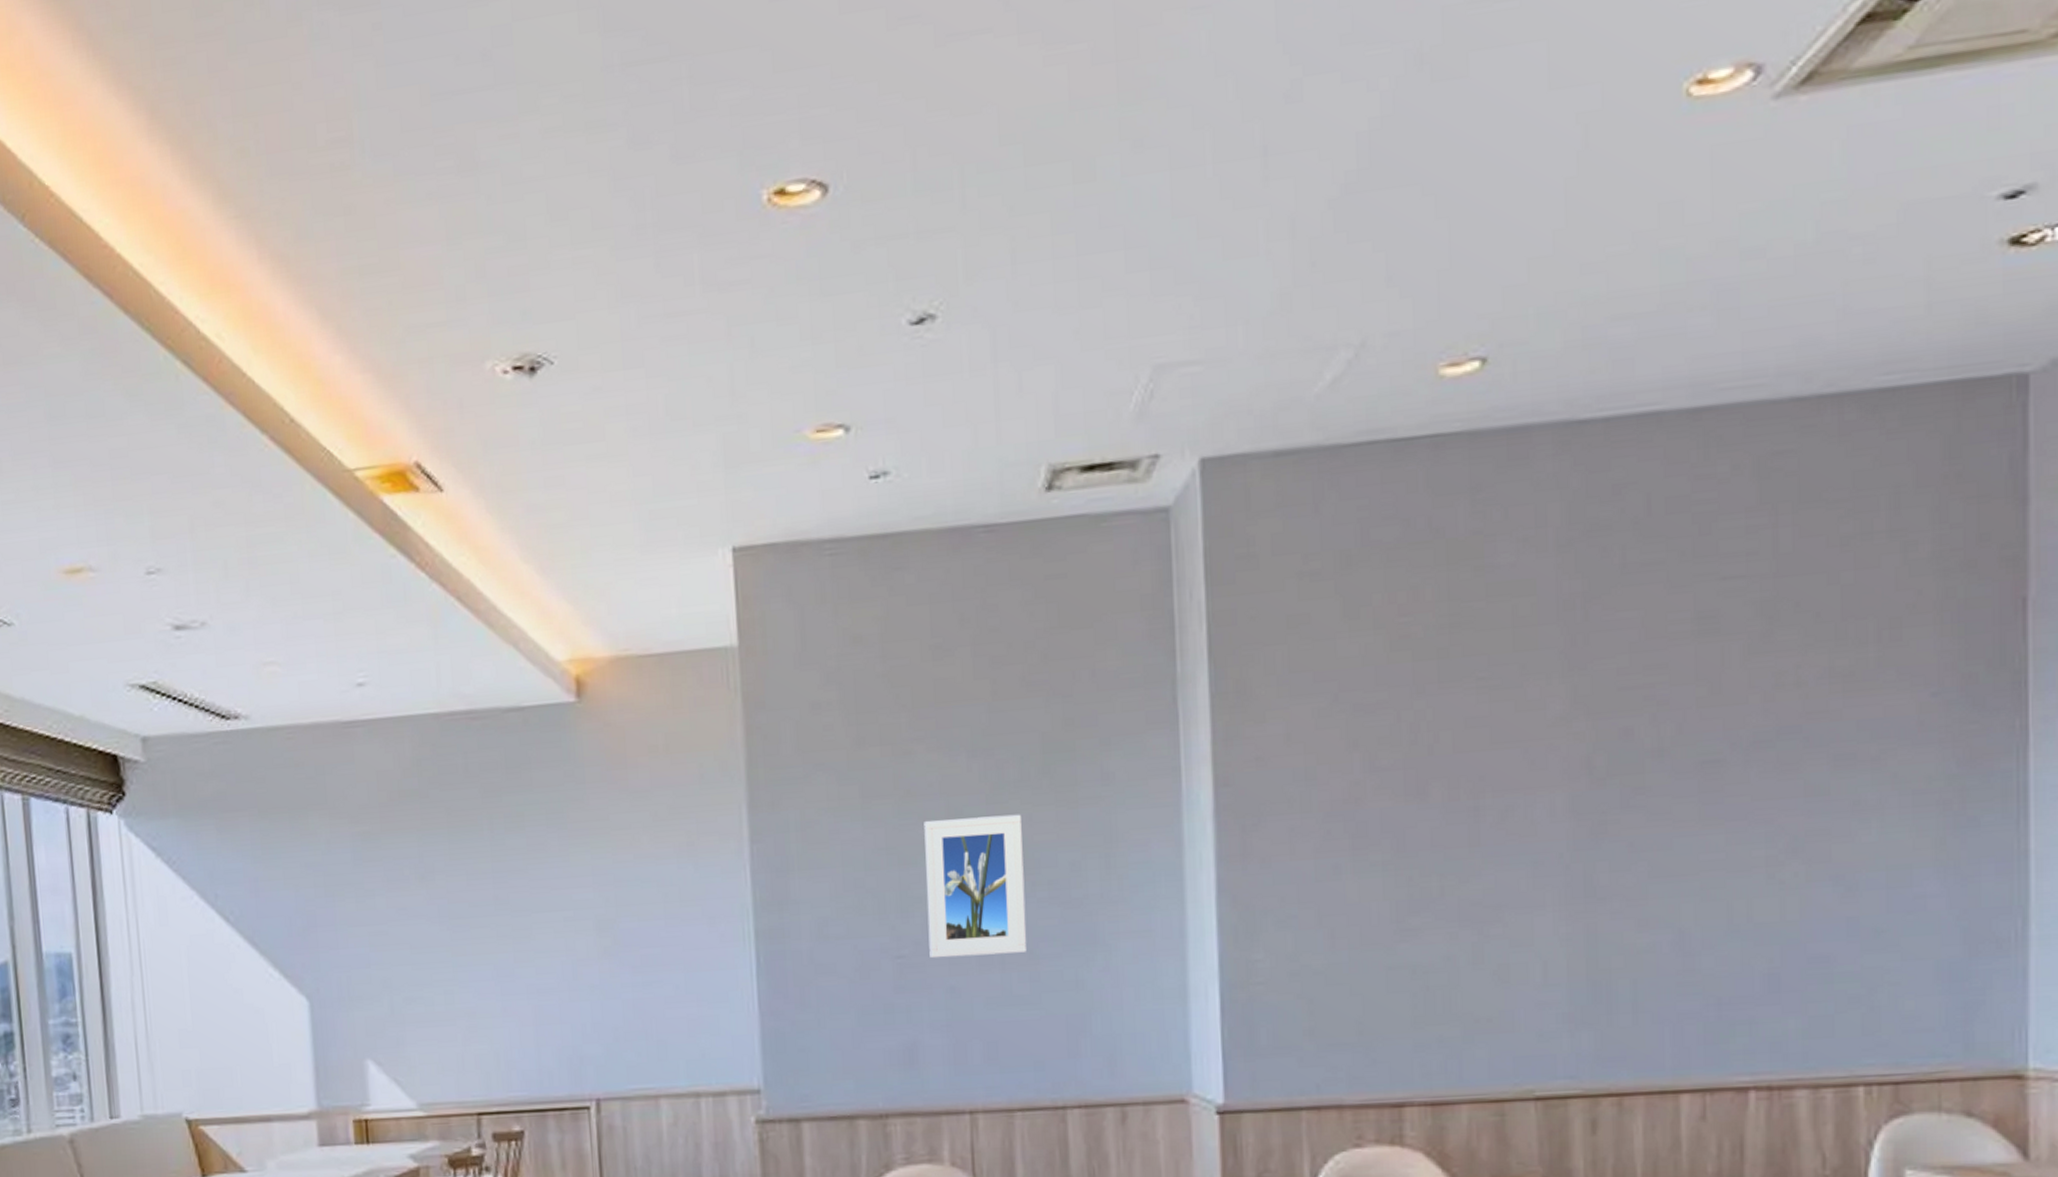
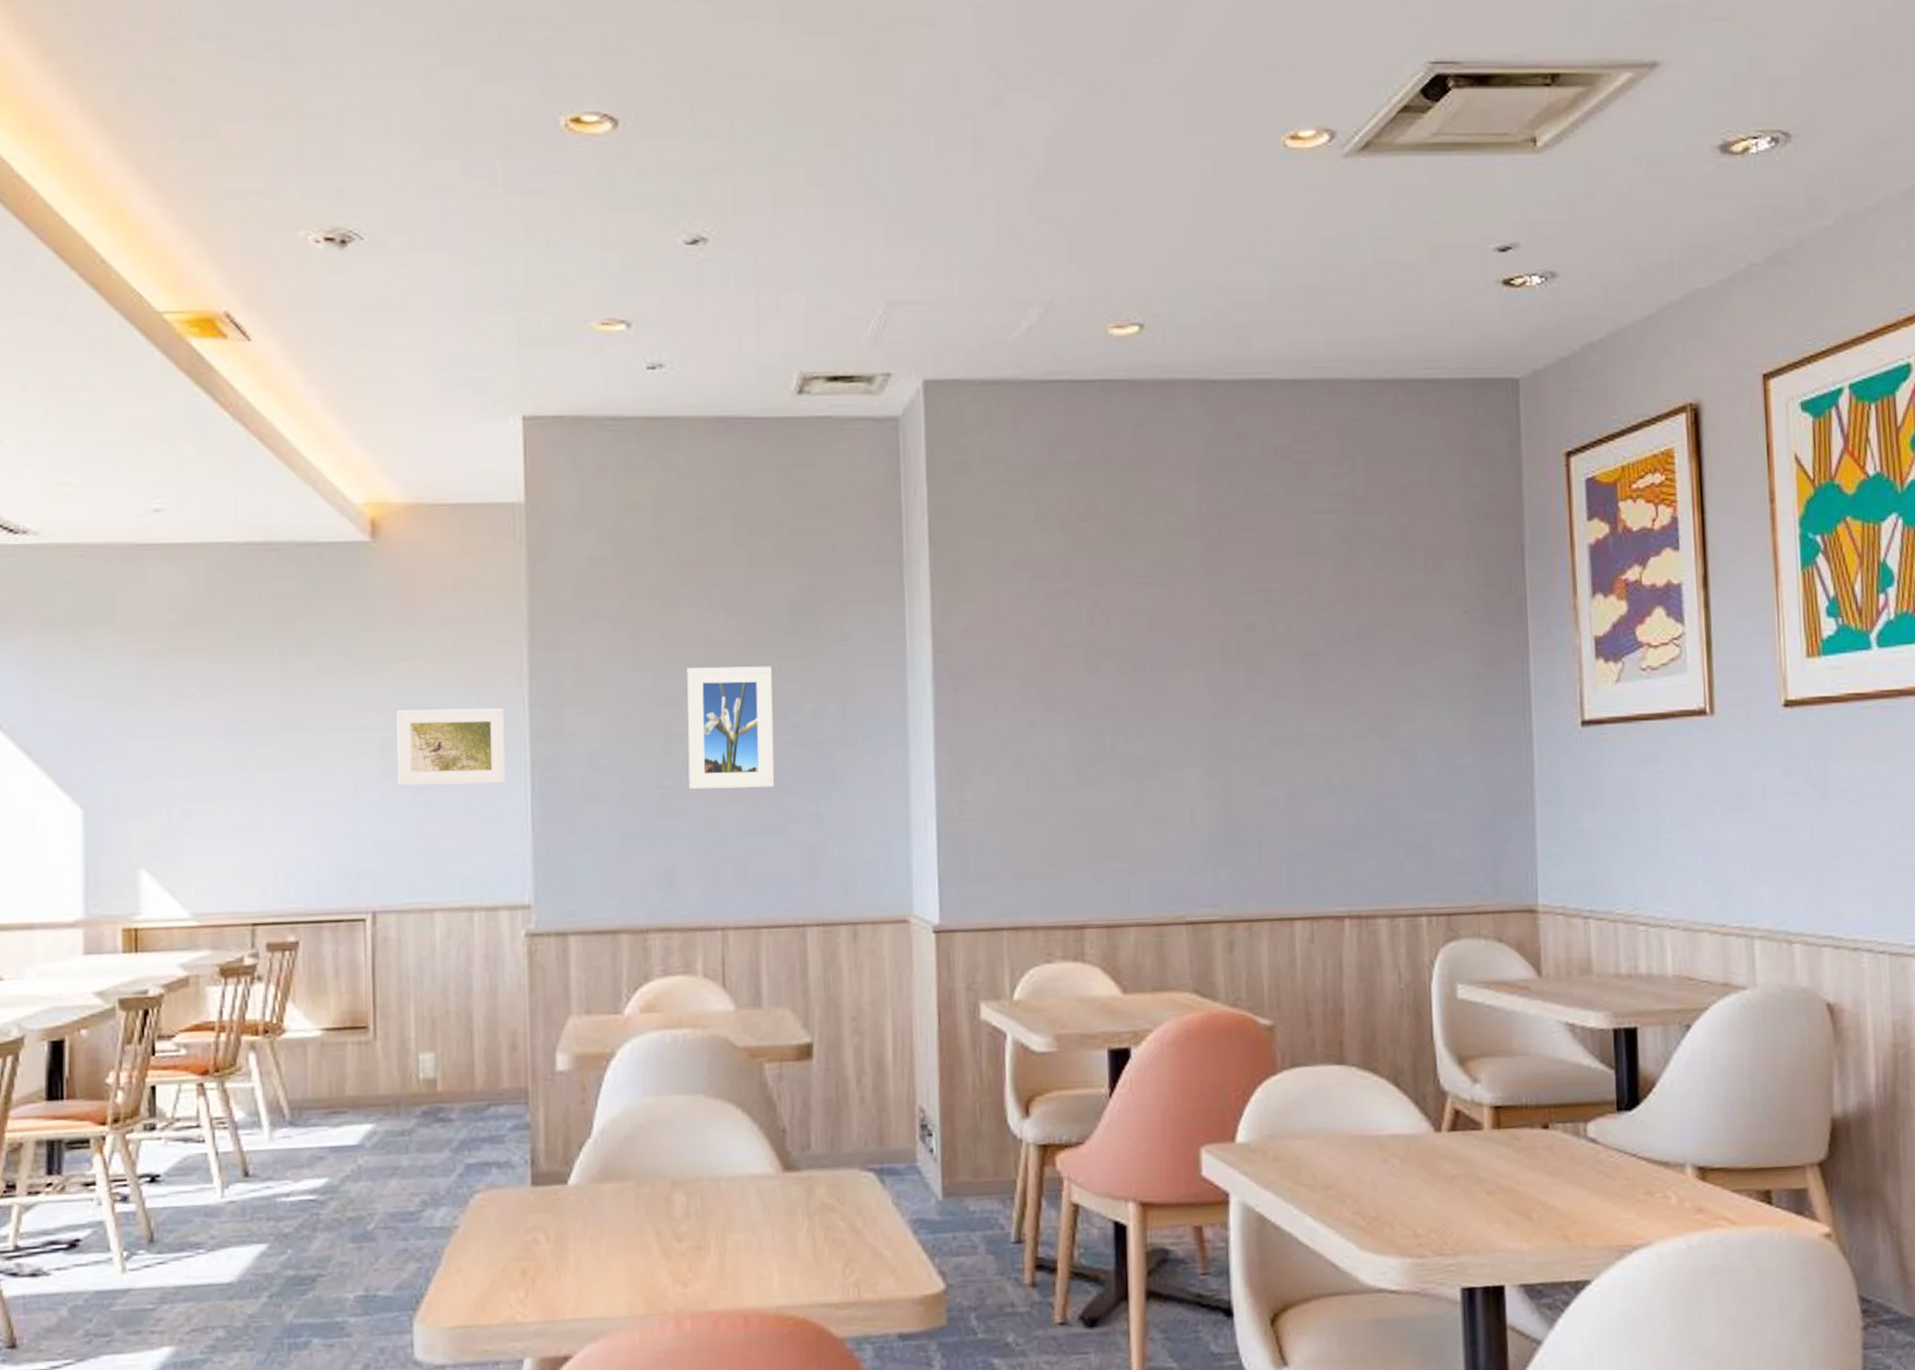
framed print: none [611,876,729,965] -> present [396,707,506,786]

